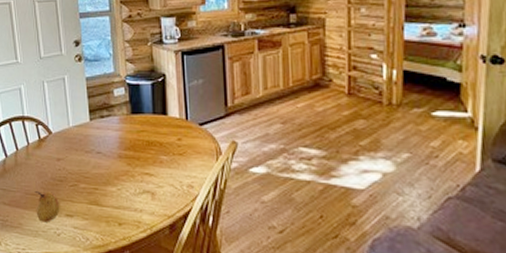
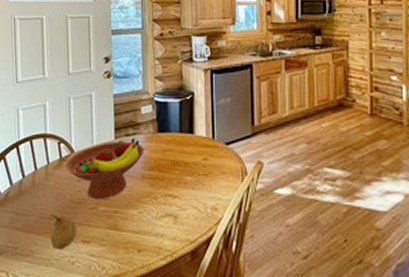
fruit bowl: none [45,120,120,177] -> present [66,138,145,199]

